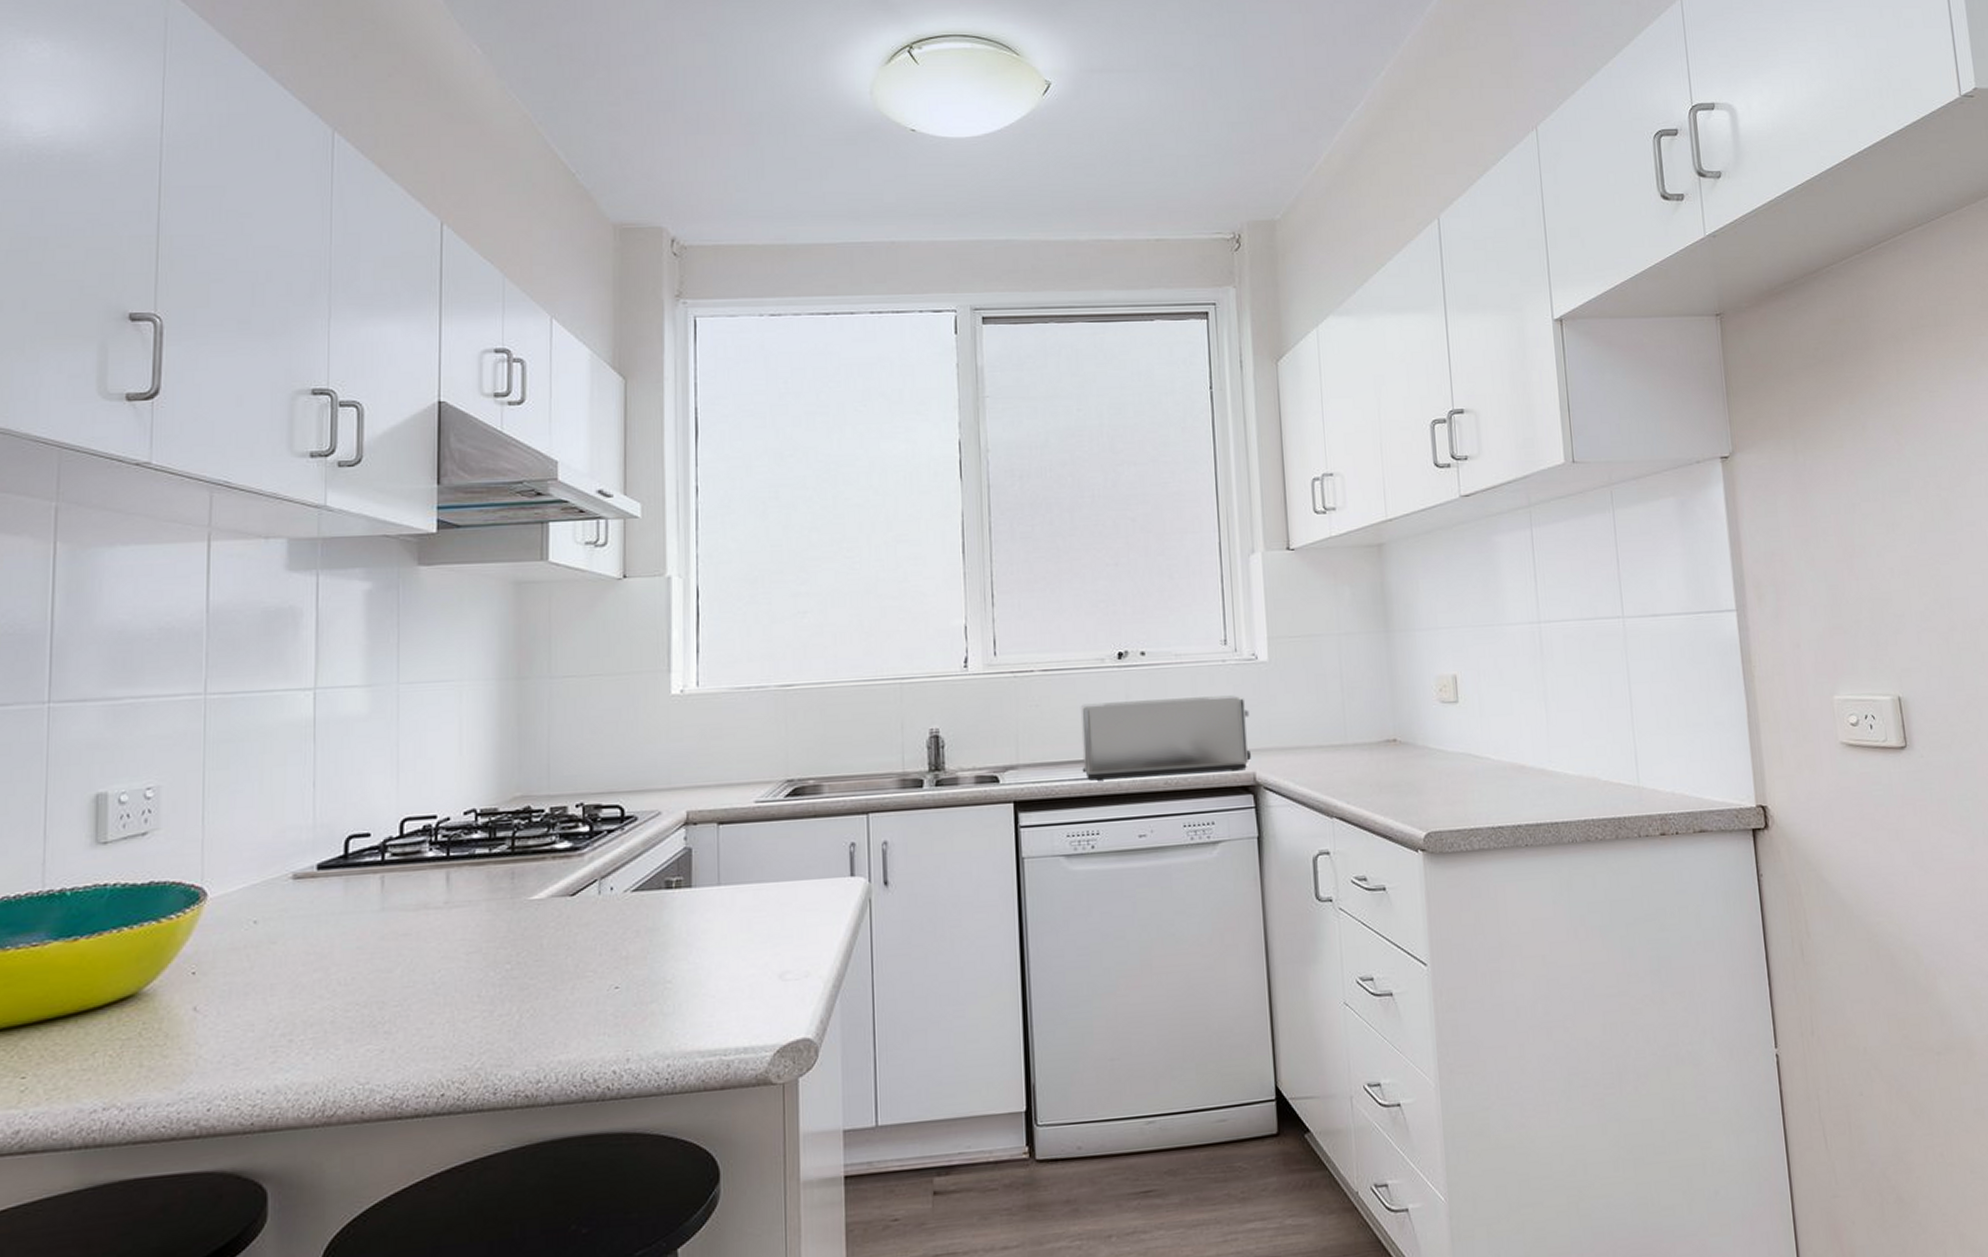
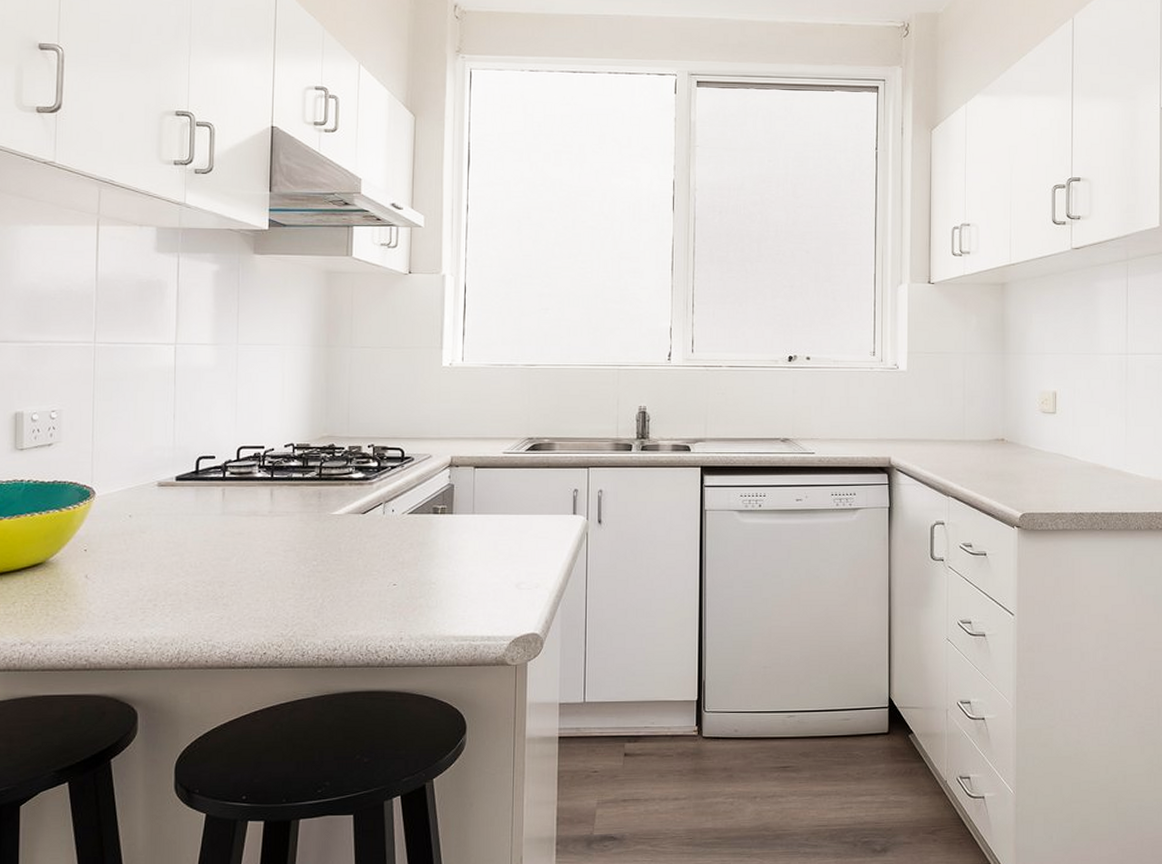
toaster: present [1080,695,1251,780] -> none [755,395,889,455]

